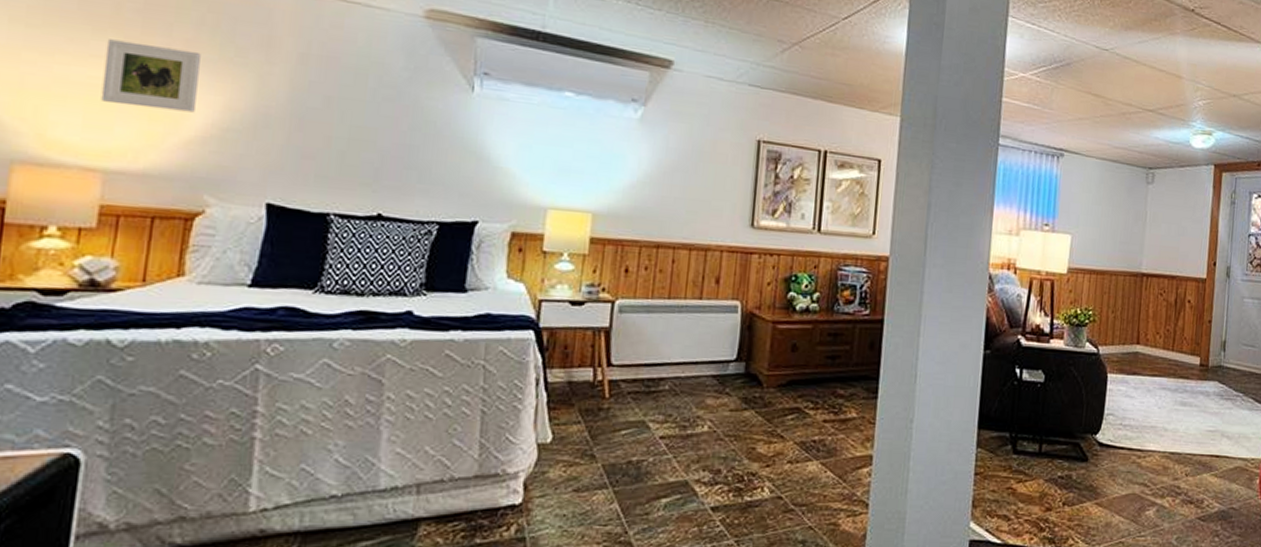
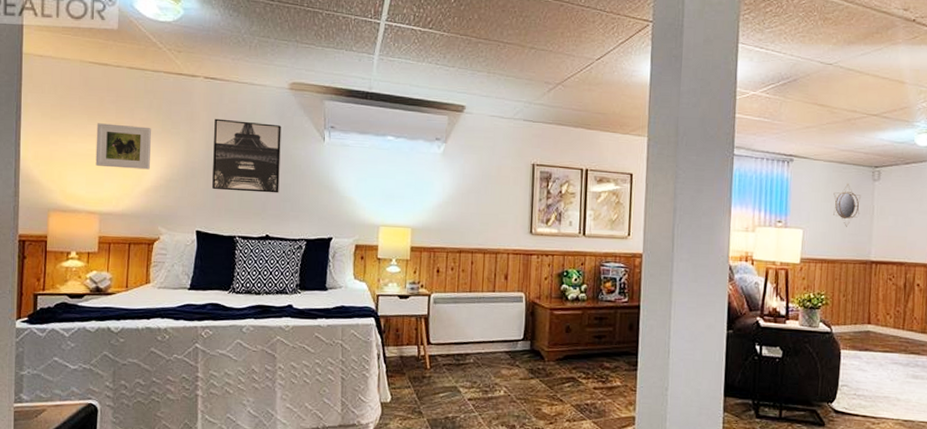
wall art: none [296,48,410,158] -> present [212,118,282,193]
home mirror: none [1104,184,1133,234] -> present [833,183,861,227]

